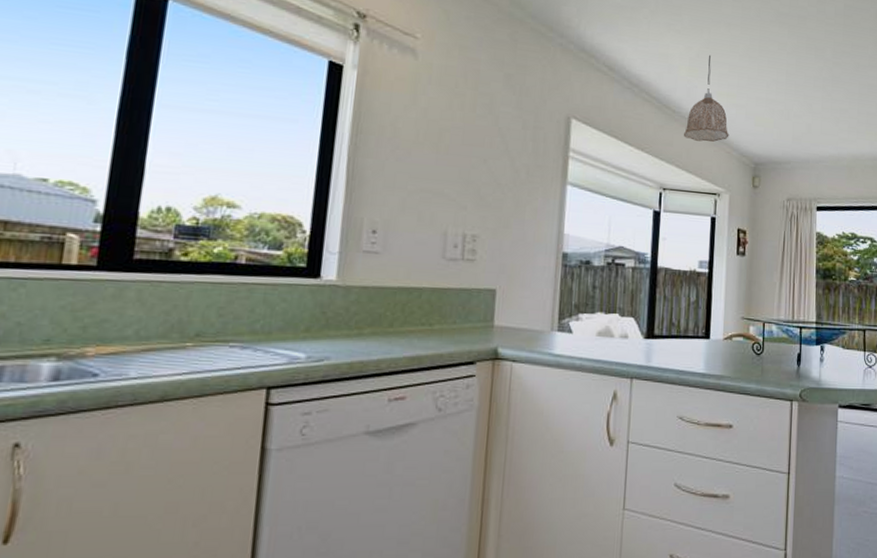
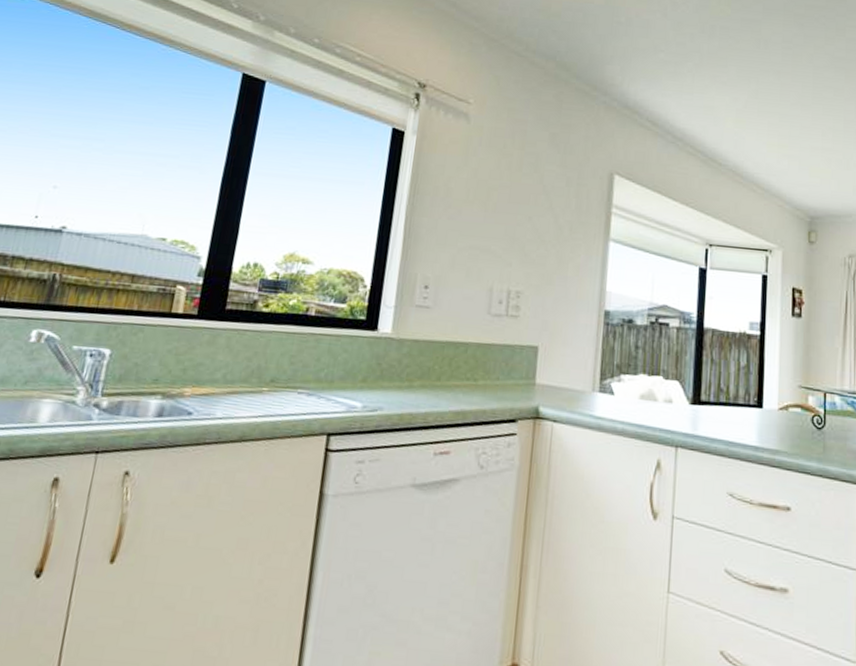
pendant lamp: present [684,54,729,142] -> none [731,105,781,195]

